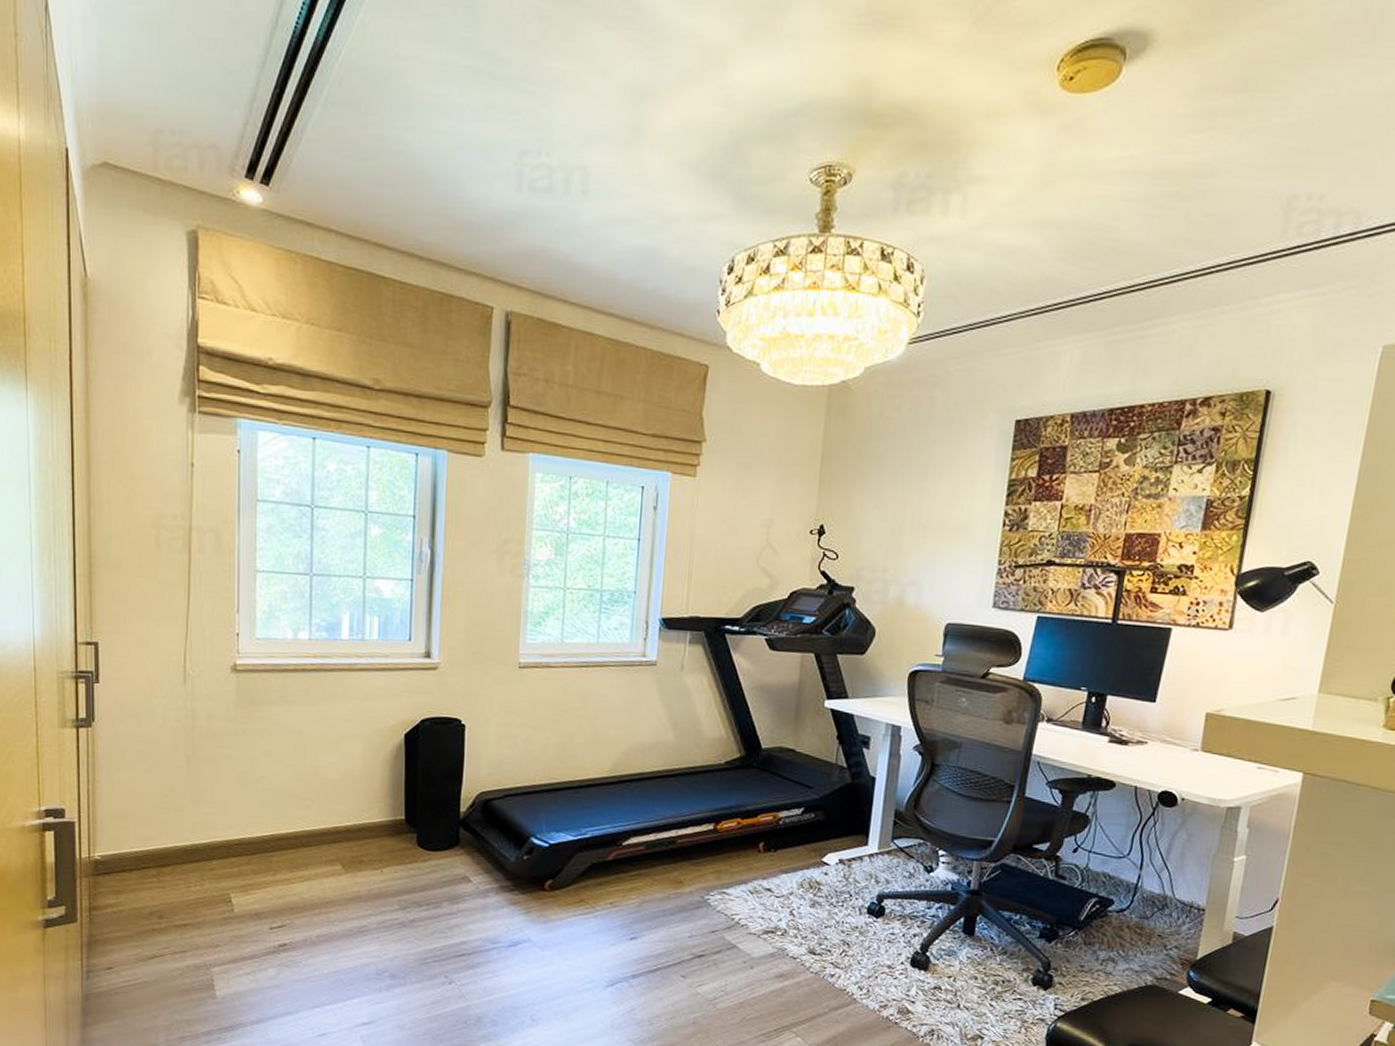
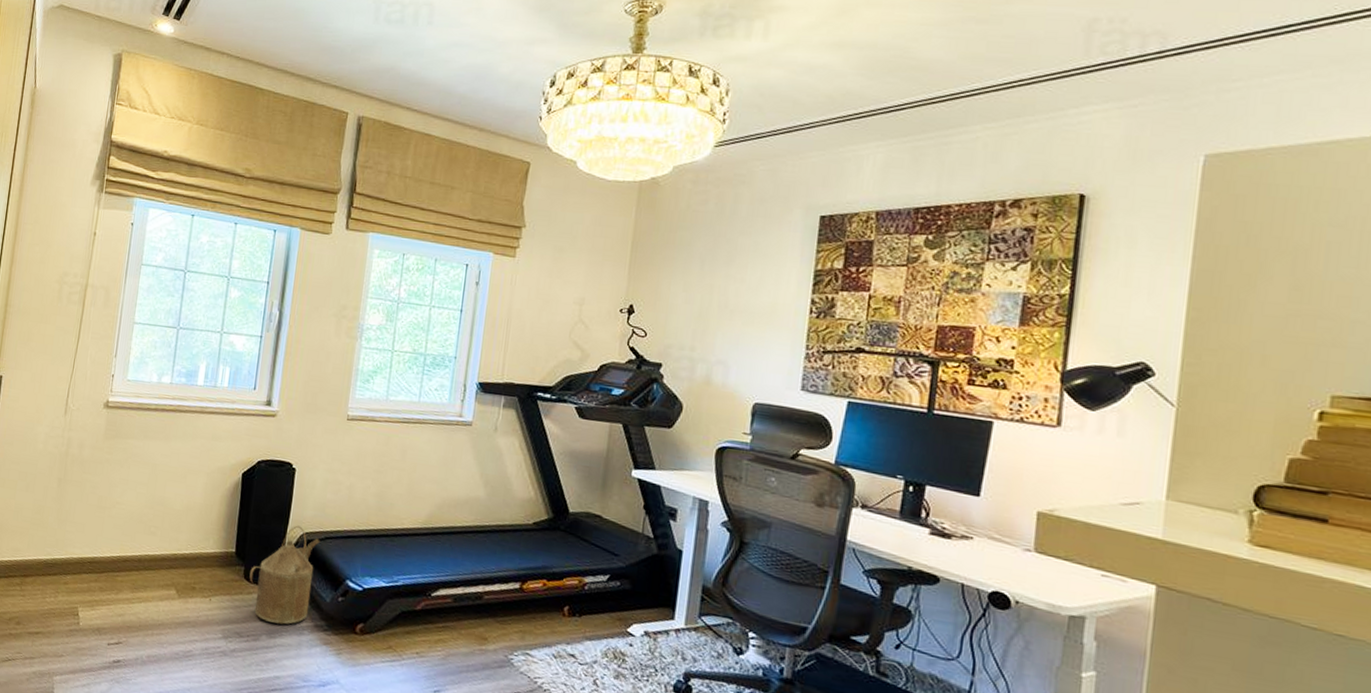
watering can: none [423,785,499,889] -> present [249,525,320,625]

